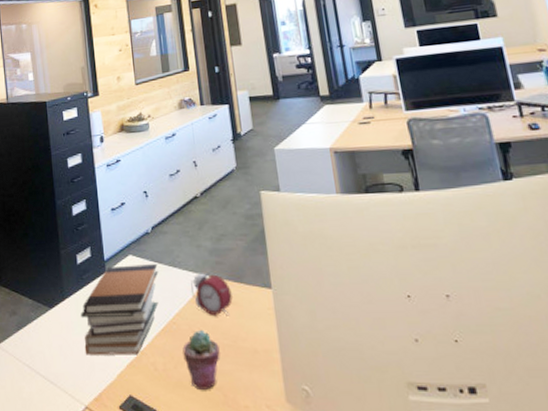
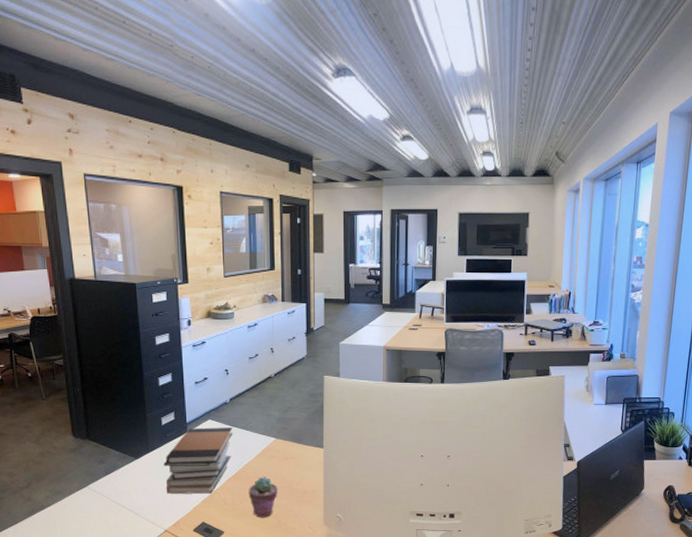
alarm clock: present [191,273,233,317] -> none [260,435,292,467]

